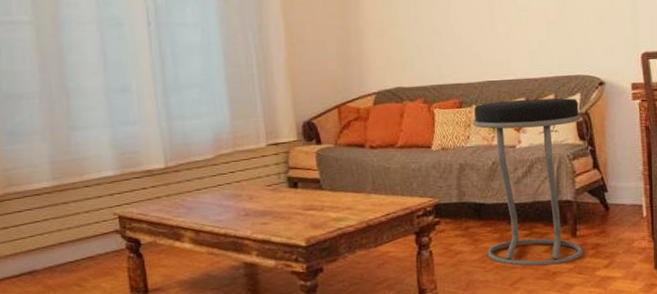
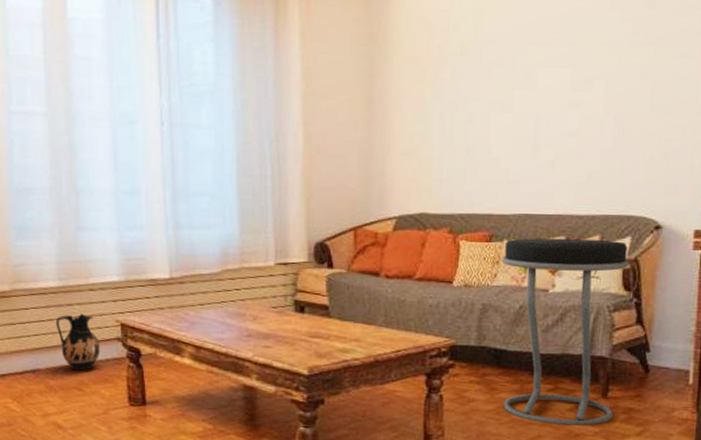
ceramic jug: none [51,210,100,267] -> present [55,313,101,371]

